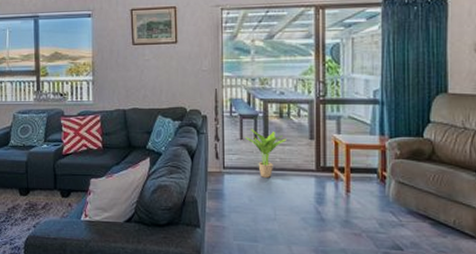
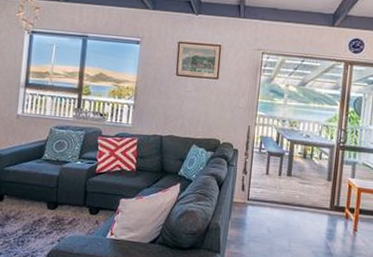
potted plant: present [245,129,287,178] -> none [271,166,307,212]

